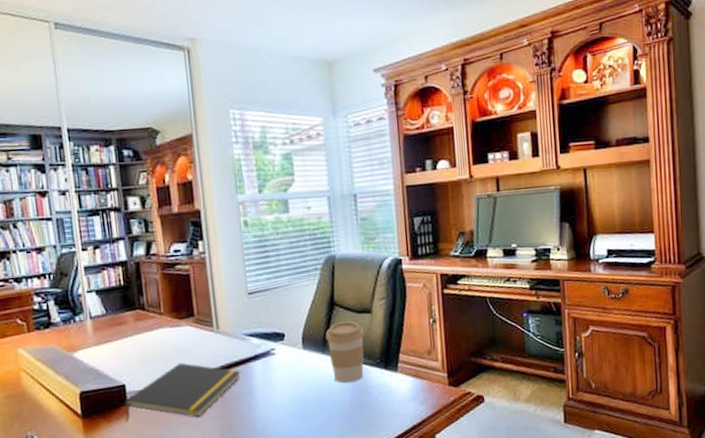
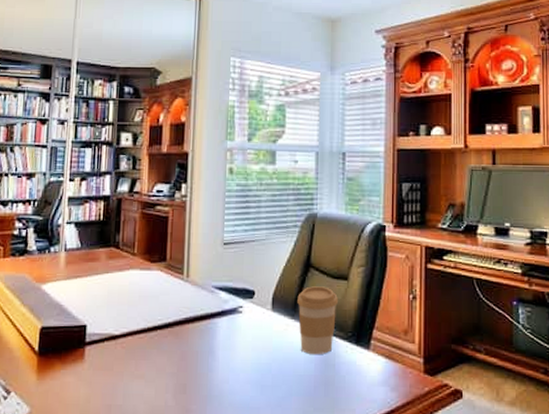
notepad: present [124,362,241,423] -> none [79,309,205,372]

